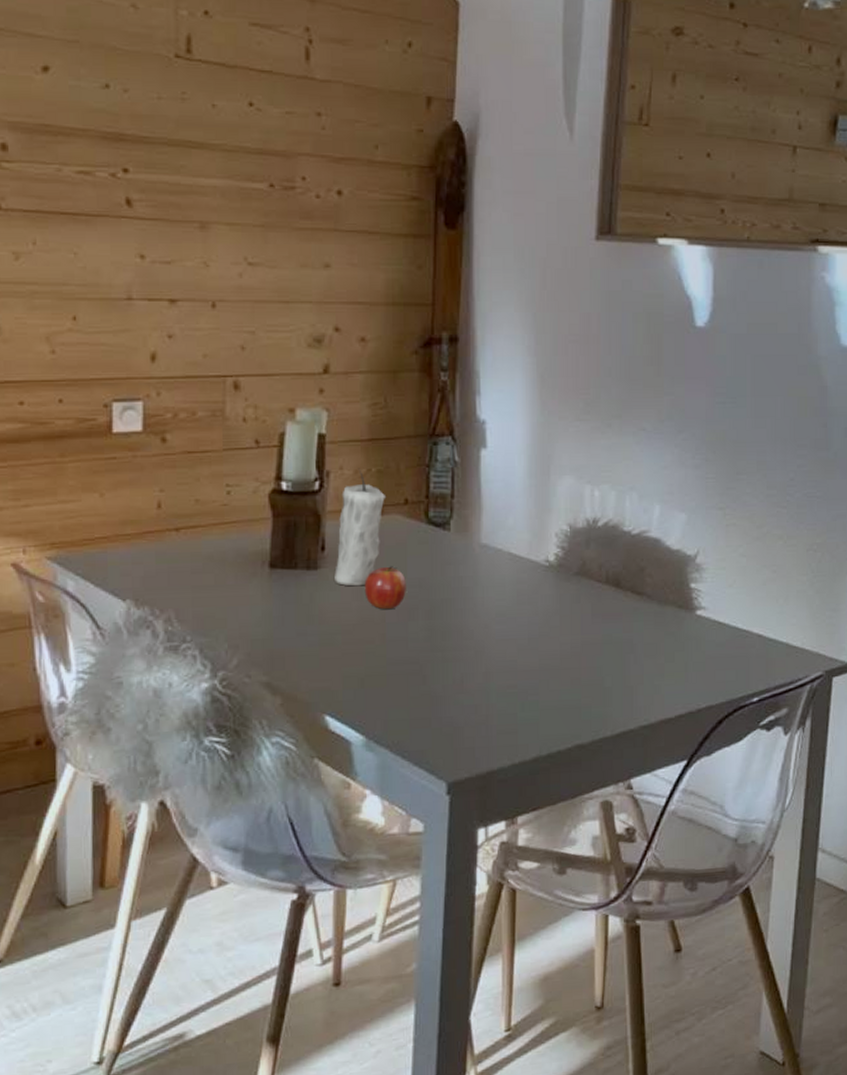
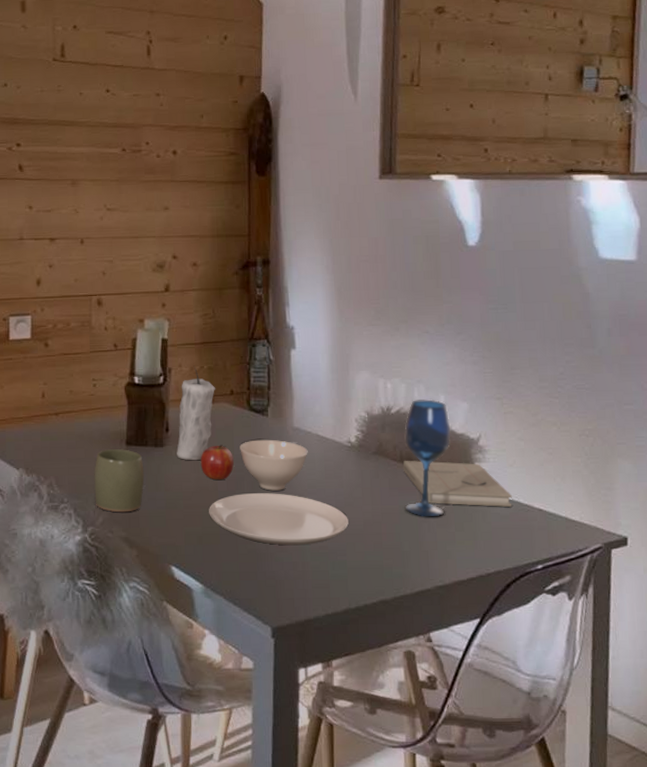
mug: none [225,573,293,652] -> present [93,449,145,513]
plate: none [374,623,543,686] -> present [209,493,349,546]
bowl: none [414,559,498,621] -> present [240,439,308,491]
wineglass: none [608,510,665,647] -> present [404,399,451,517]
book: none [608,581,729,634] -> present [402,460,512,507]

